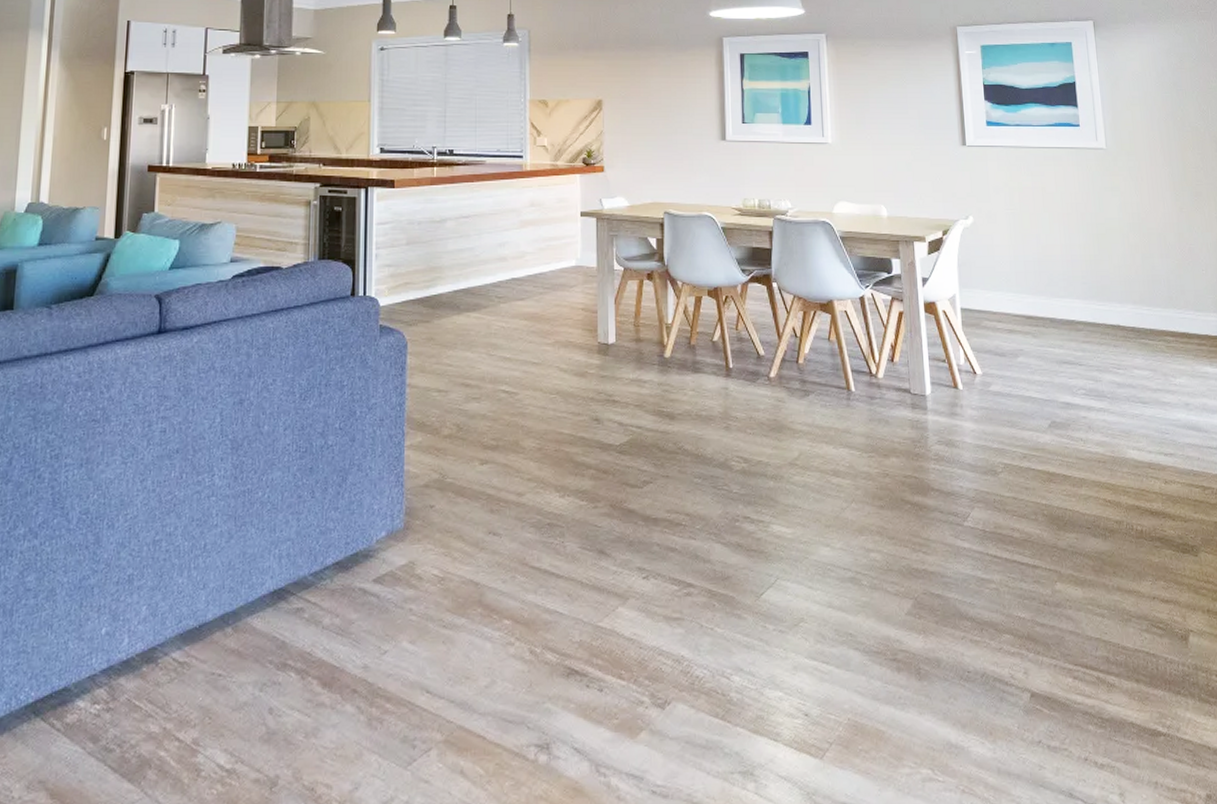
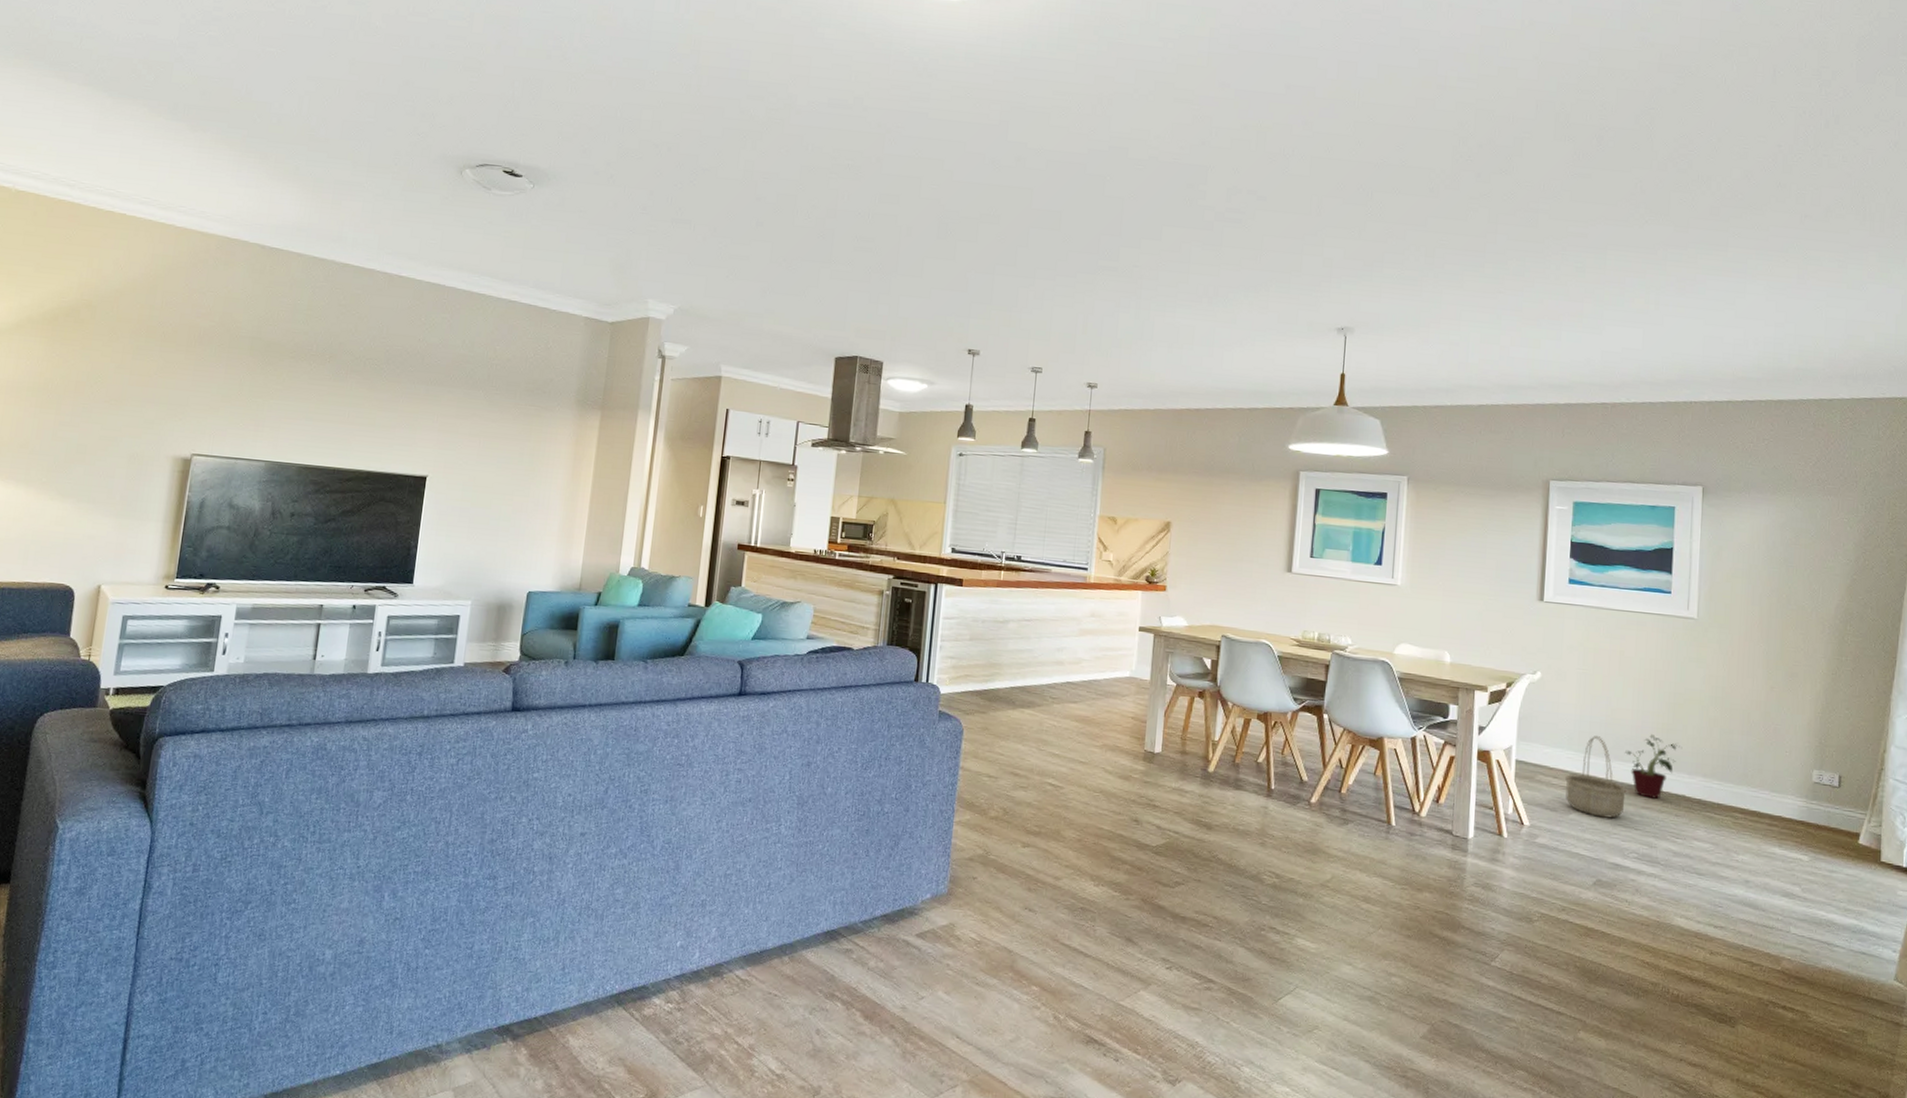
basket: none [1008,275,1067,357] -> present [1564,736,1627,818]
potted plant: none [1060,268,1111,332] -> present [1625,735,1683,799]

